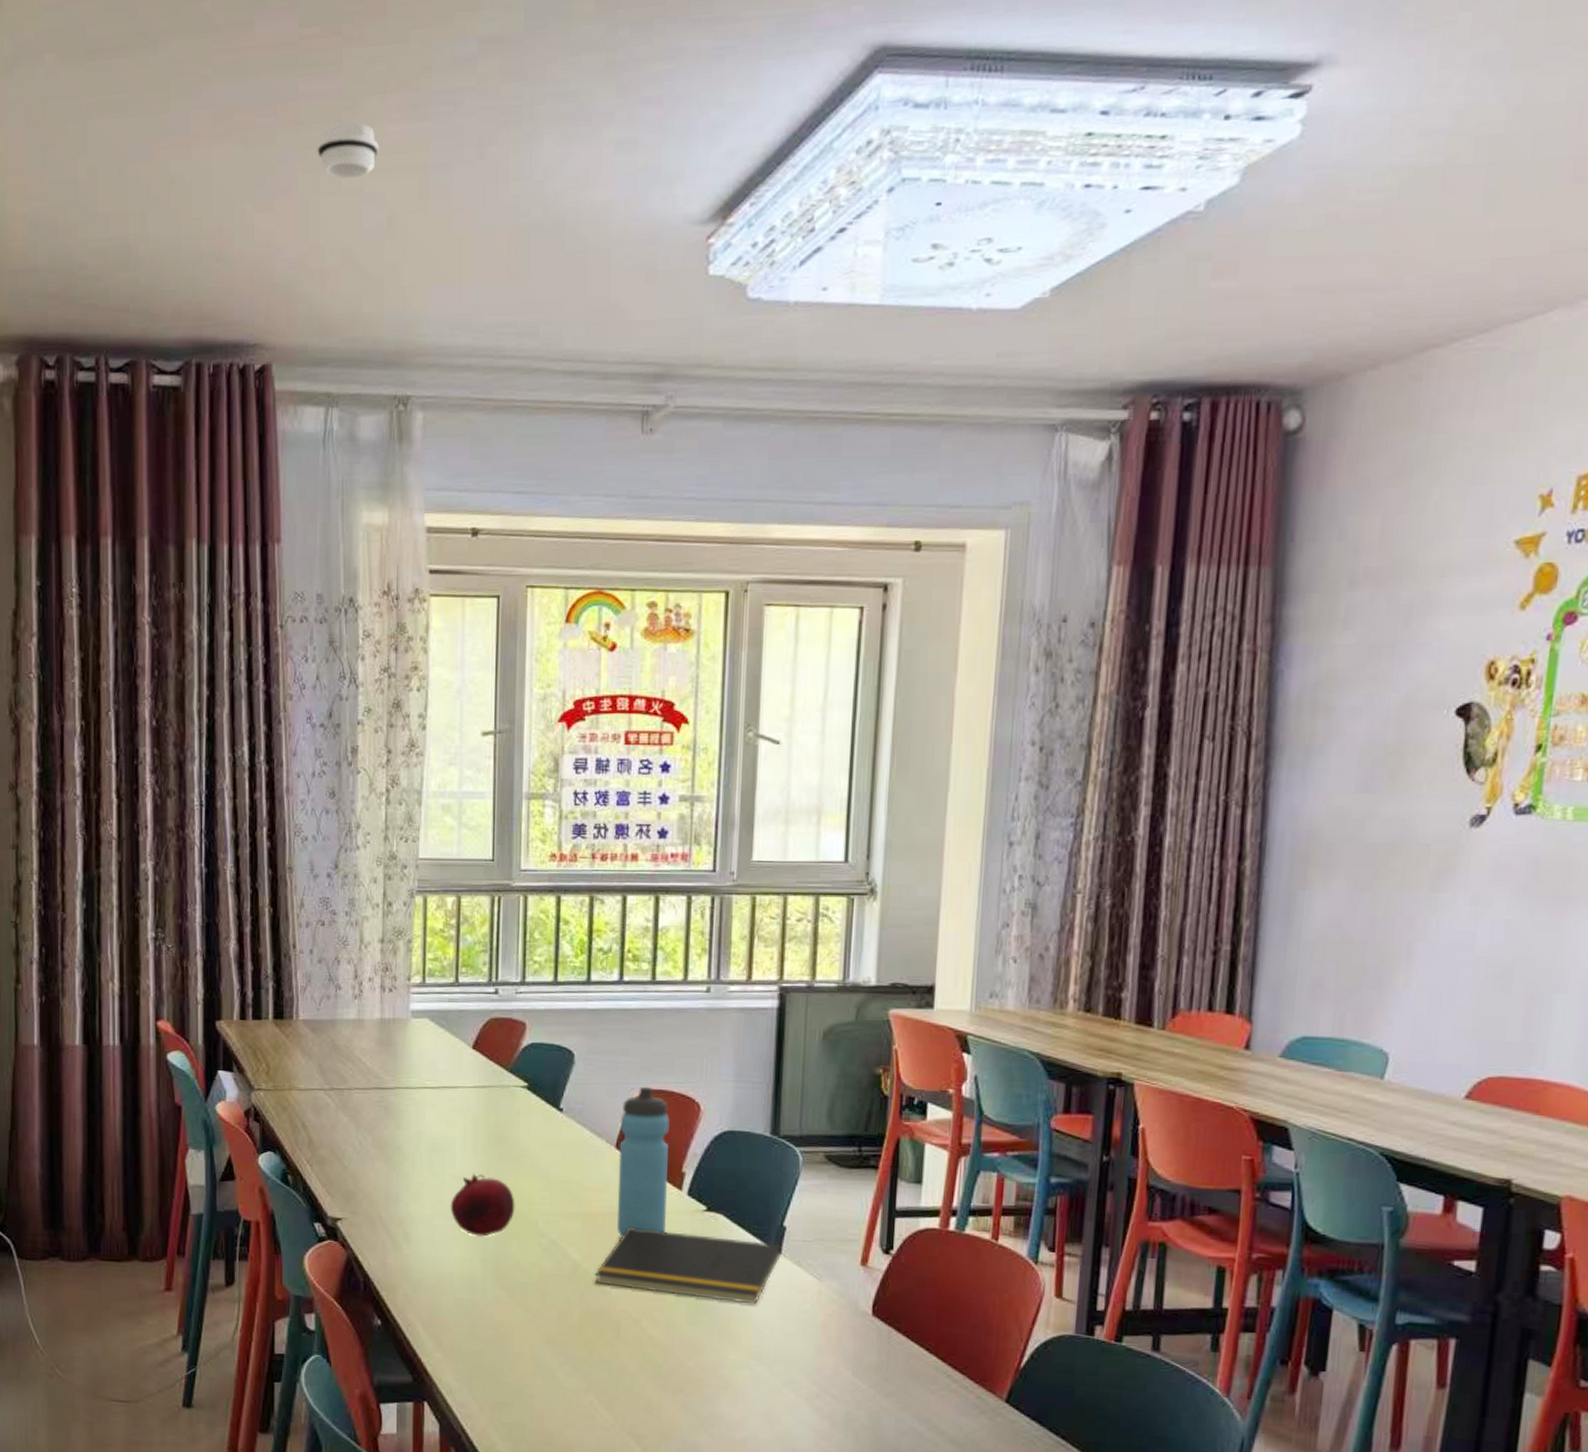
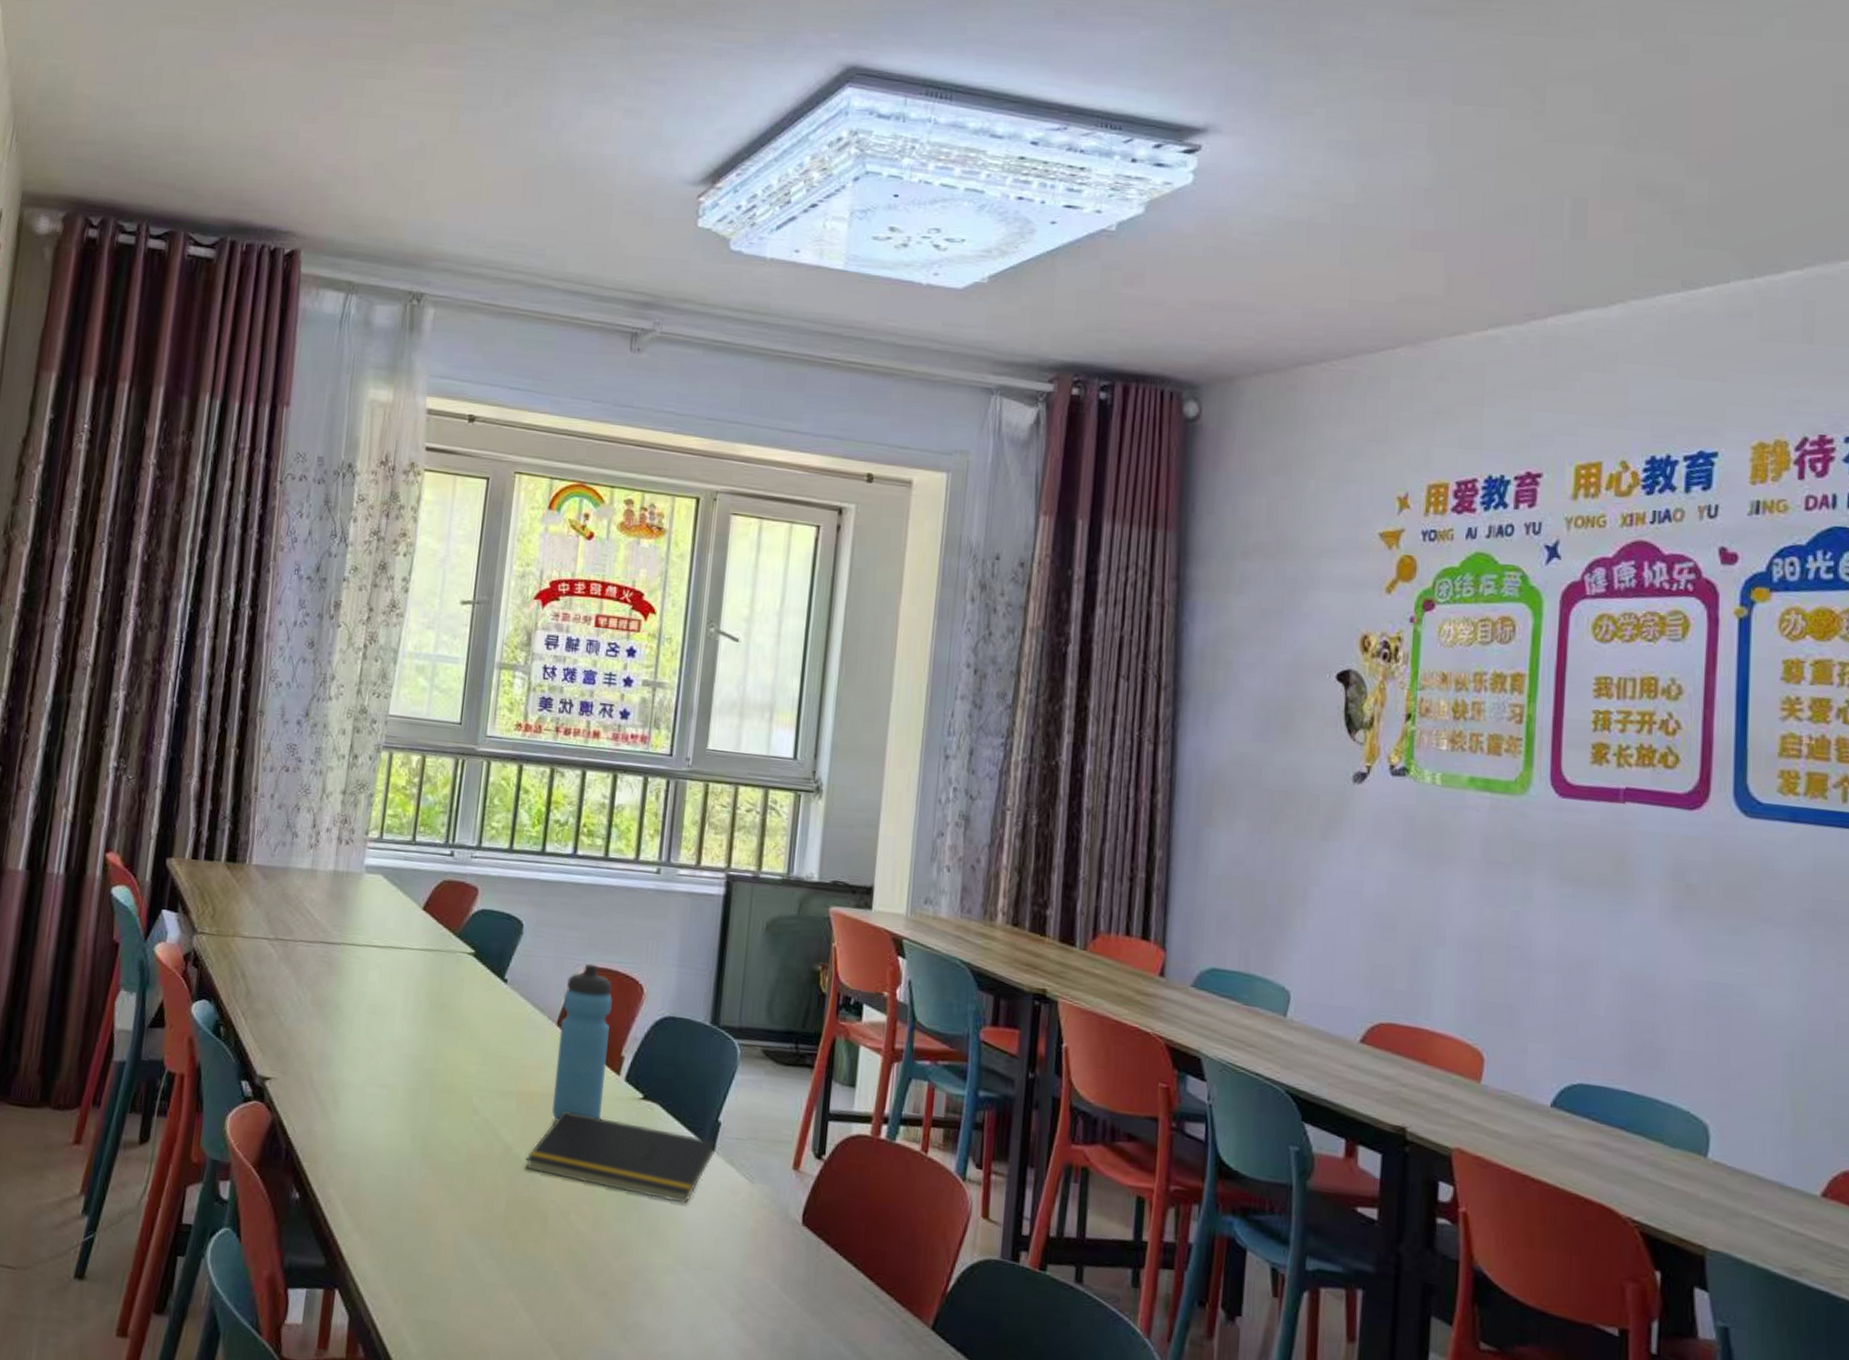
smoke detector: present [317,121,380,180] -> none [362,60,419,108]
fruit: present [450,1174,515,1237] -> none [384,1041,451,1109]

